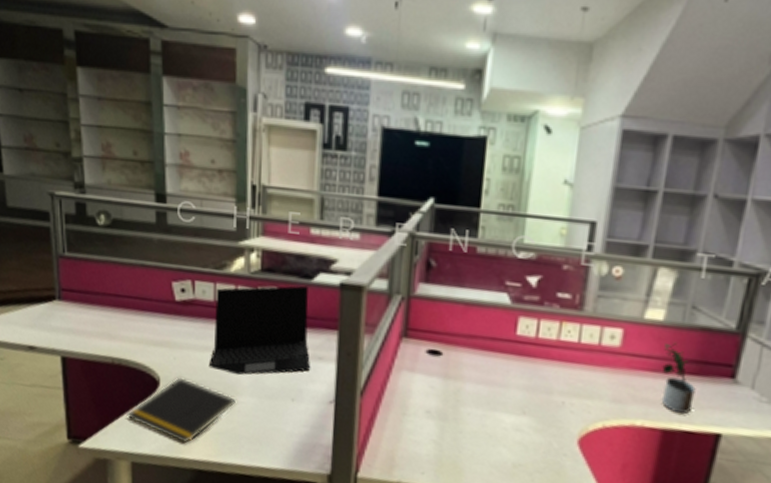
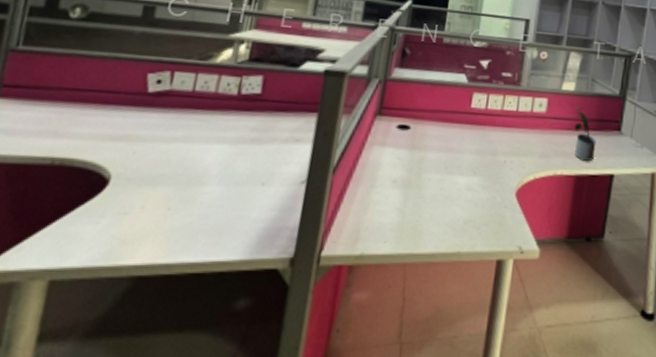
notepad: present [127,377,236,444] -> none [57,173,199,248]
laptop: present [208,285,310,376] -> none [174,73,294,165]

